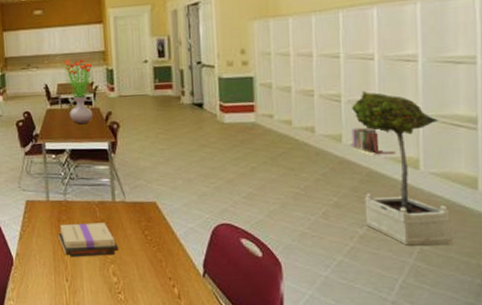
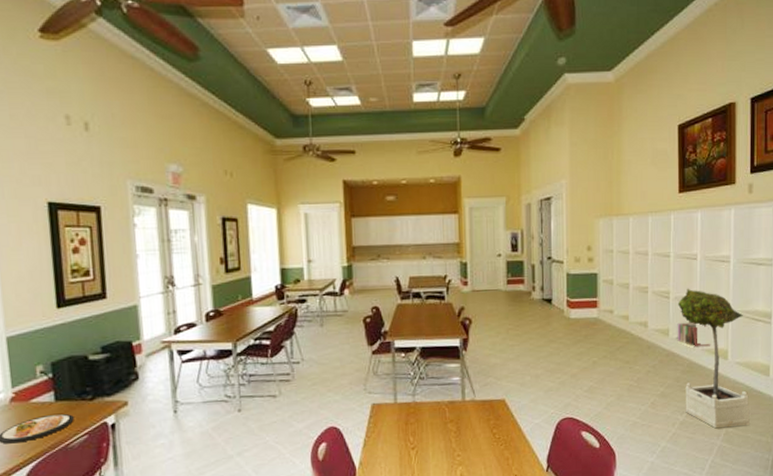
books: present [58,223,119,257] -> none [406,423,467,462]
flower arrangement: present [61,59,94,125] -> none [414,251,447,321]

